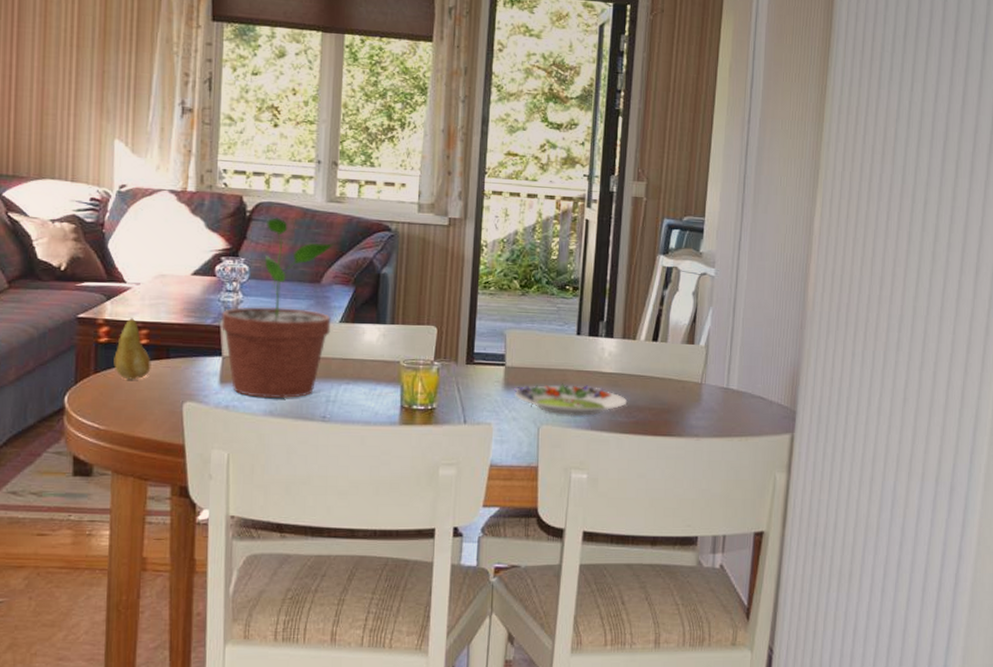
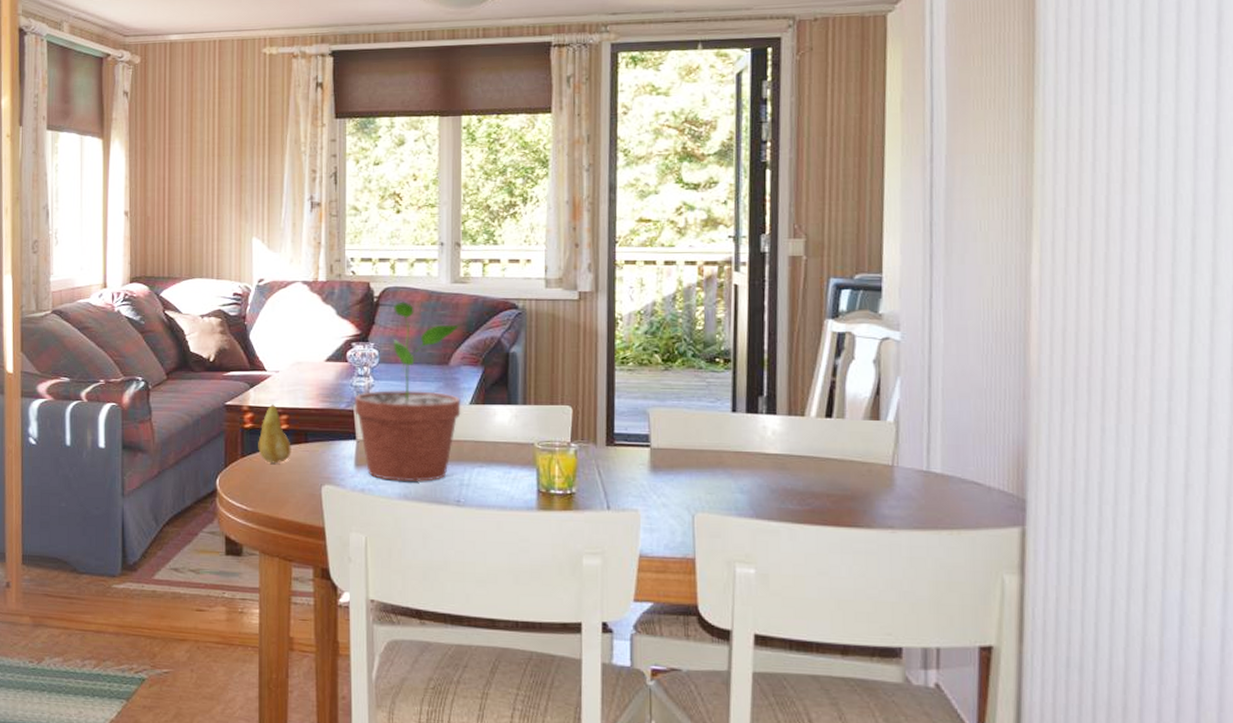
salad plate: present [514,383,628,417] -> none [662,466,799,504]

